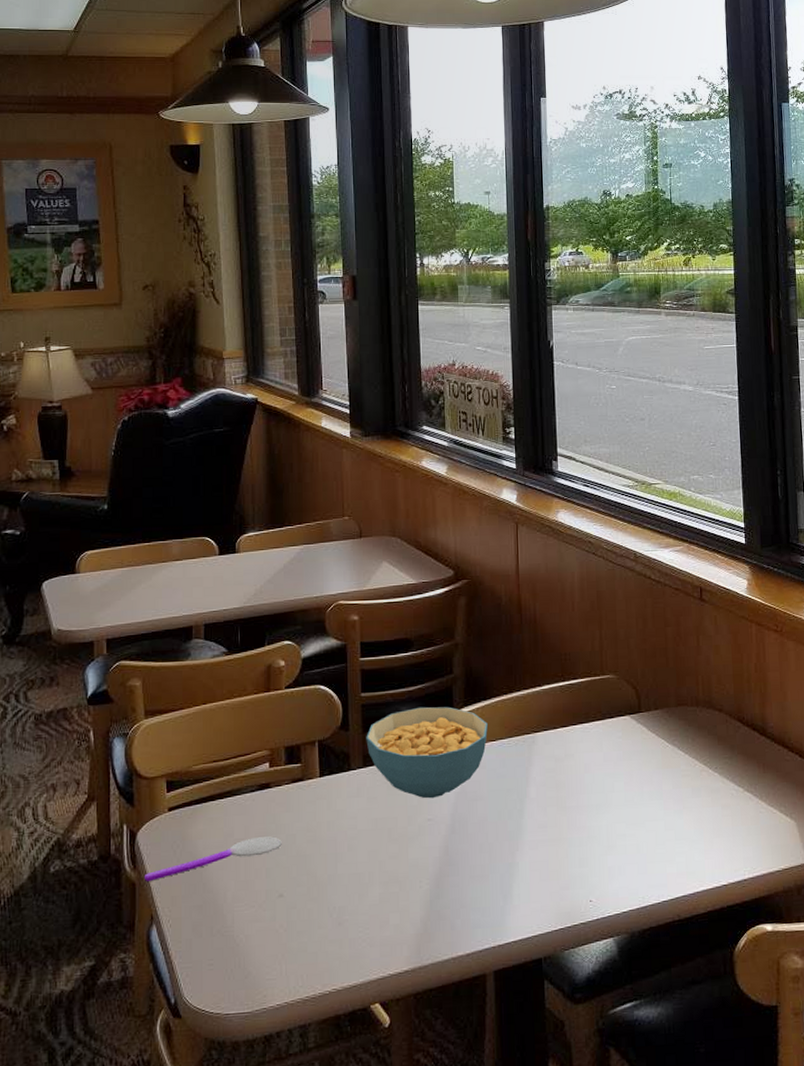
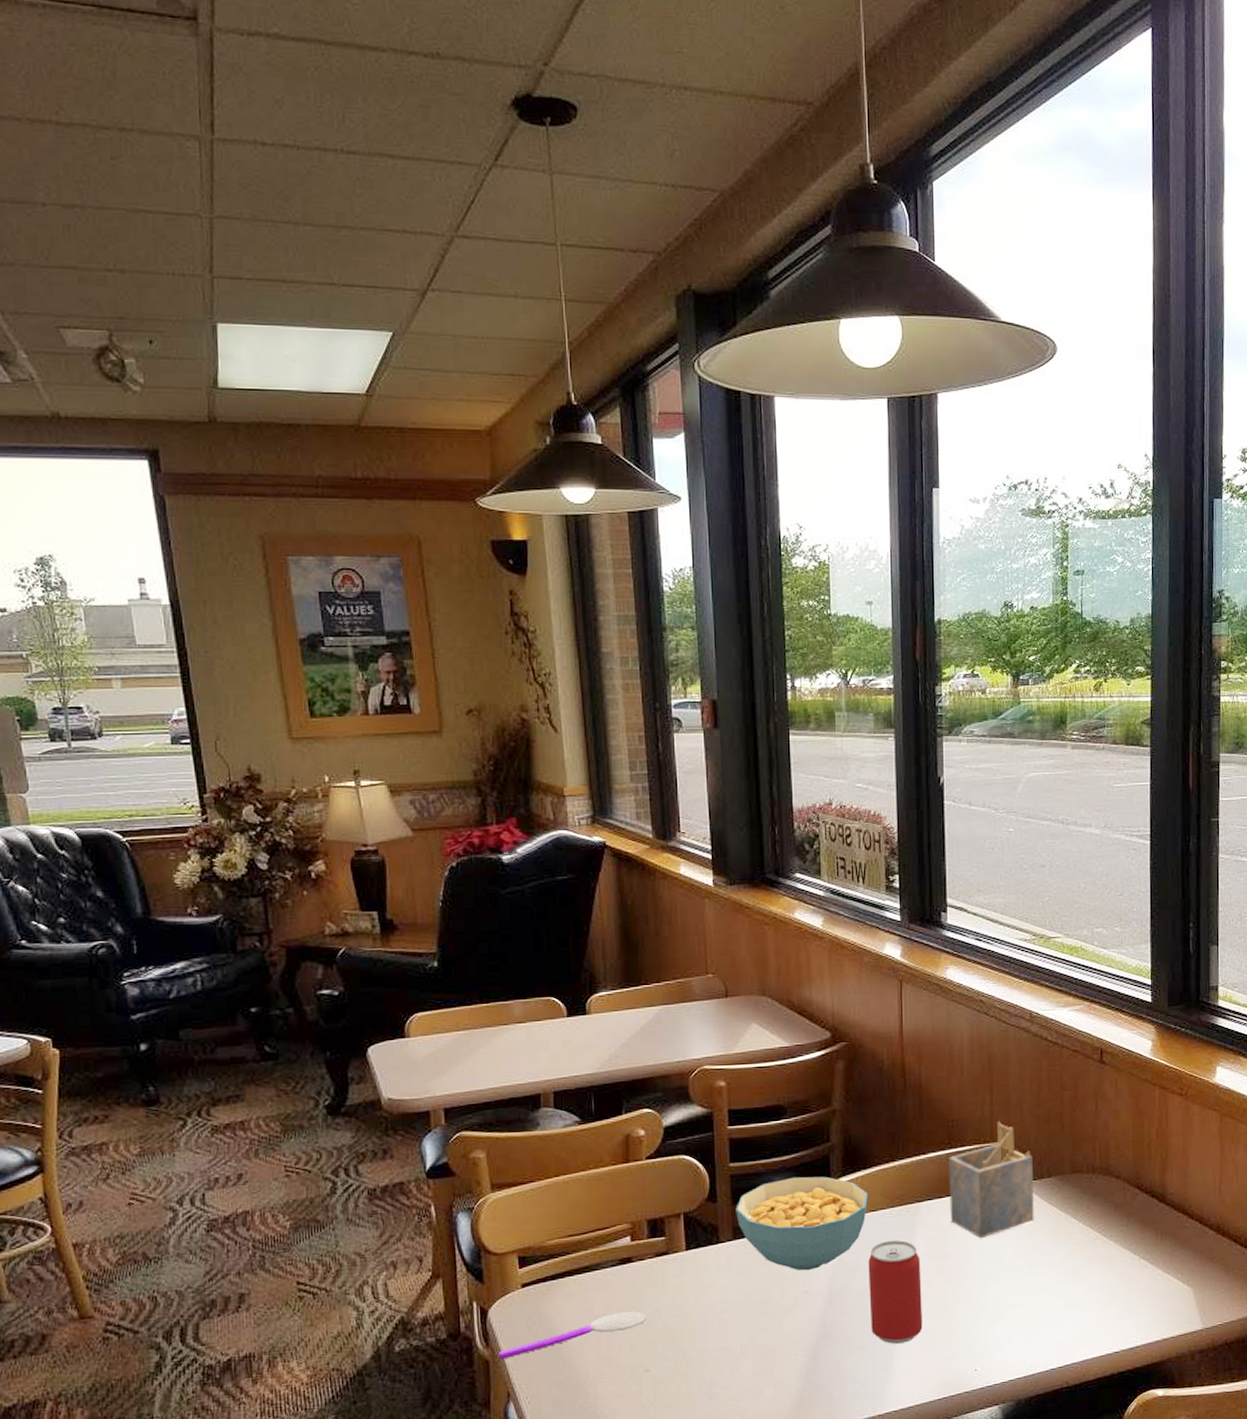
beer can: none [488,770,540,873] -> present [868,1240,923,1344]
napkin holder: none [562,656,643,768] -> present [948,1122,1034,1238]

